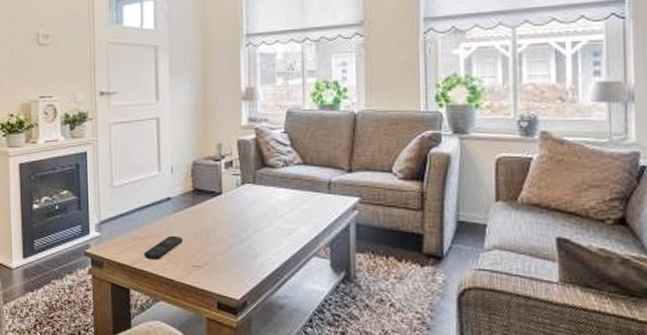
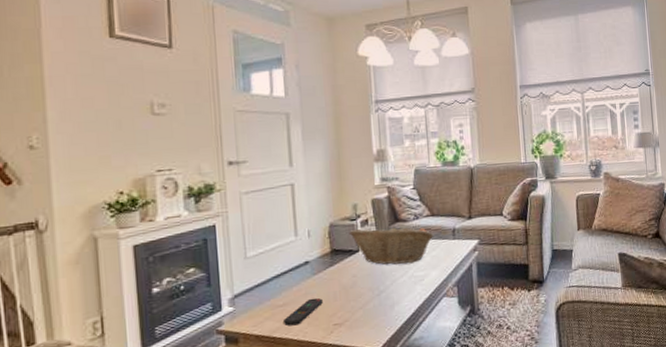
fruit basket: none [212,169,306,214] -> present [348,224,434,265]

